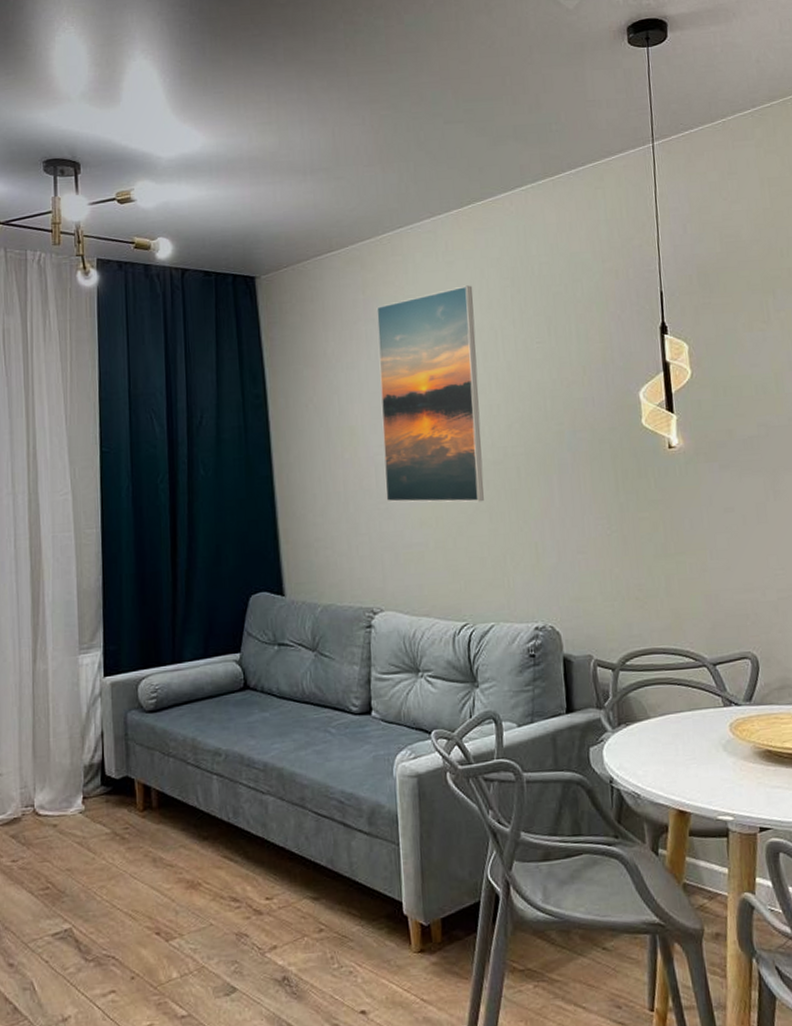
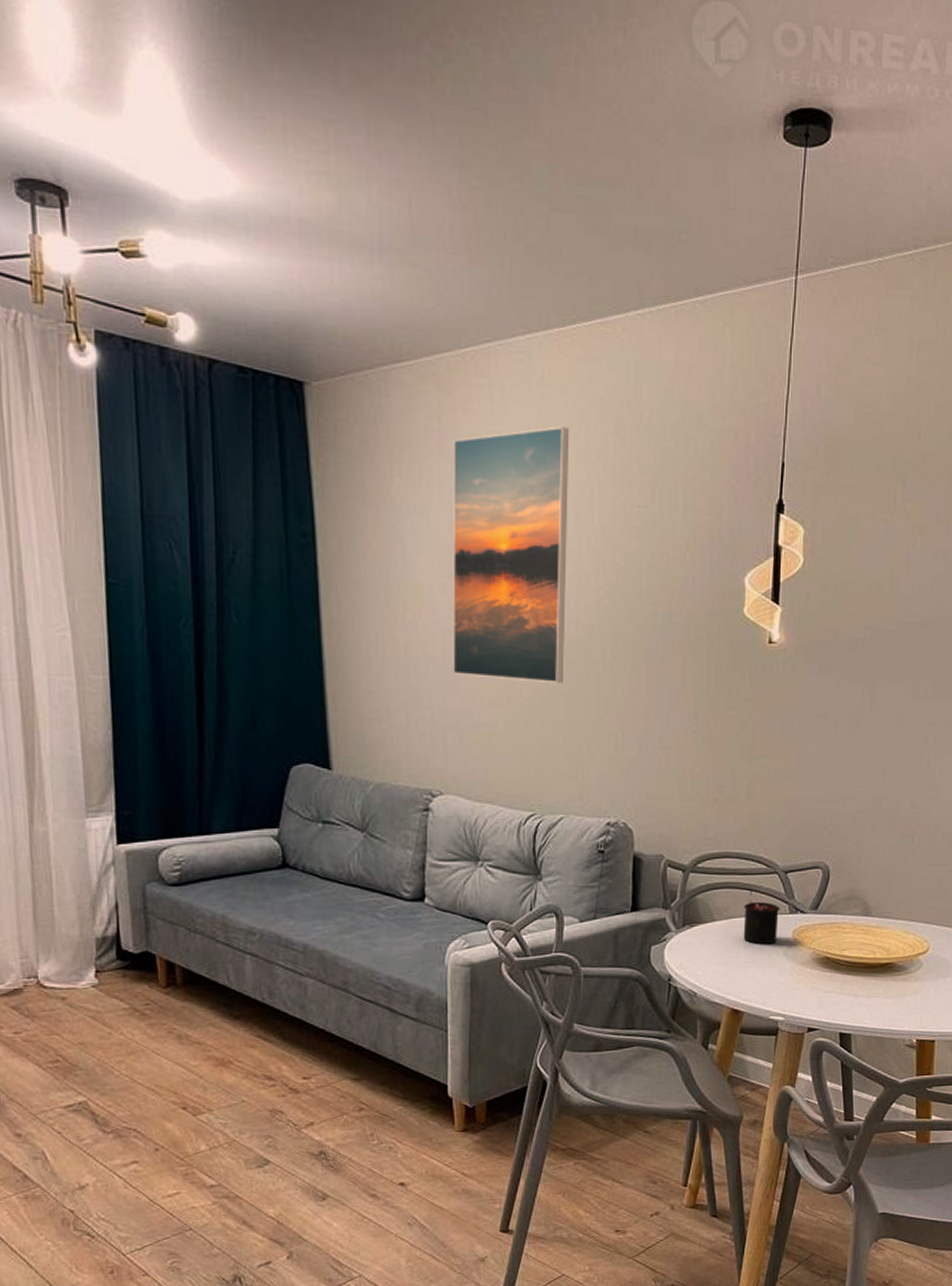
candle: none [676,685,715,741] -> present [743,890,780,945]

